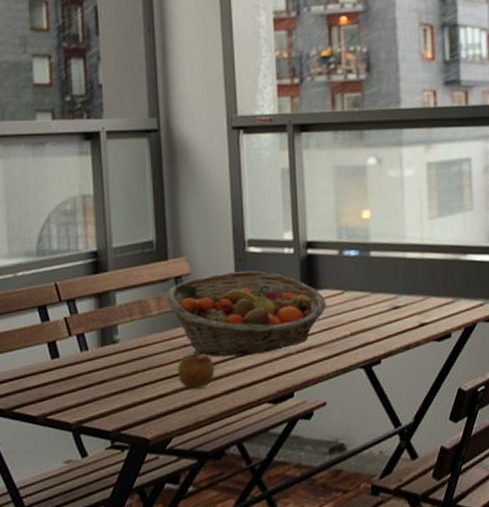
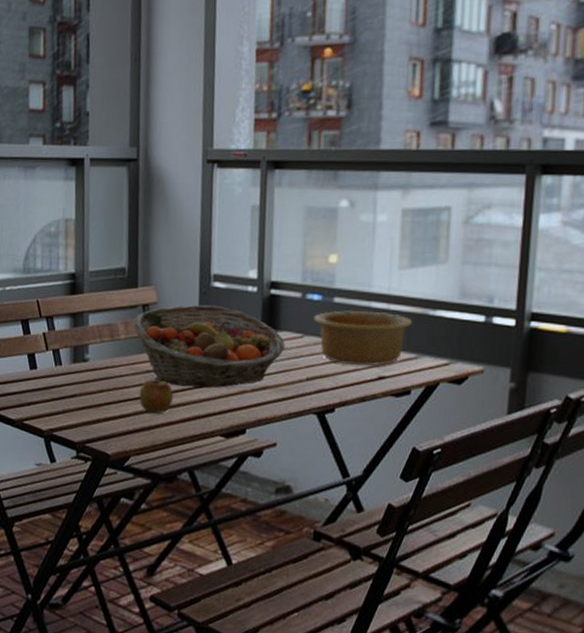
bowl: none [352,262,446,316] -> present [314,310,412,367]

